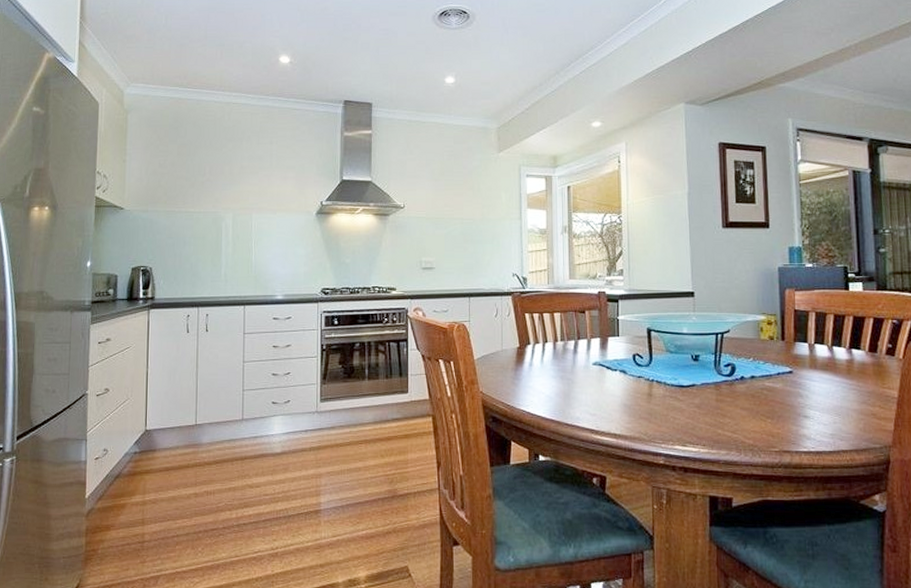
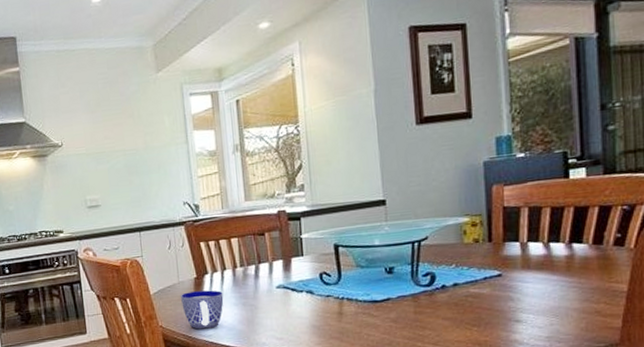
cup: none [503,361,543,398] -> present [181,290,224,329]

